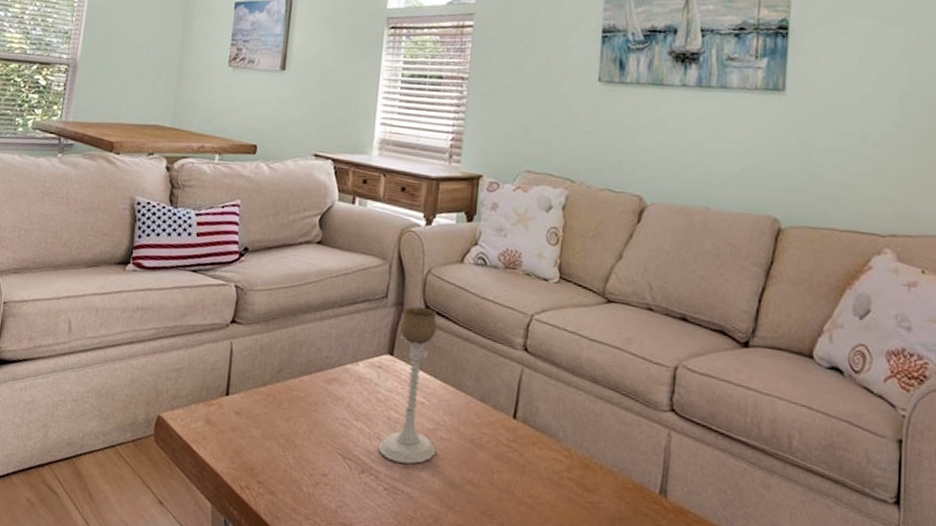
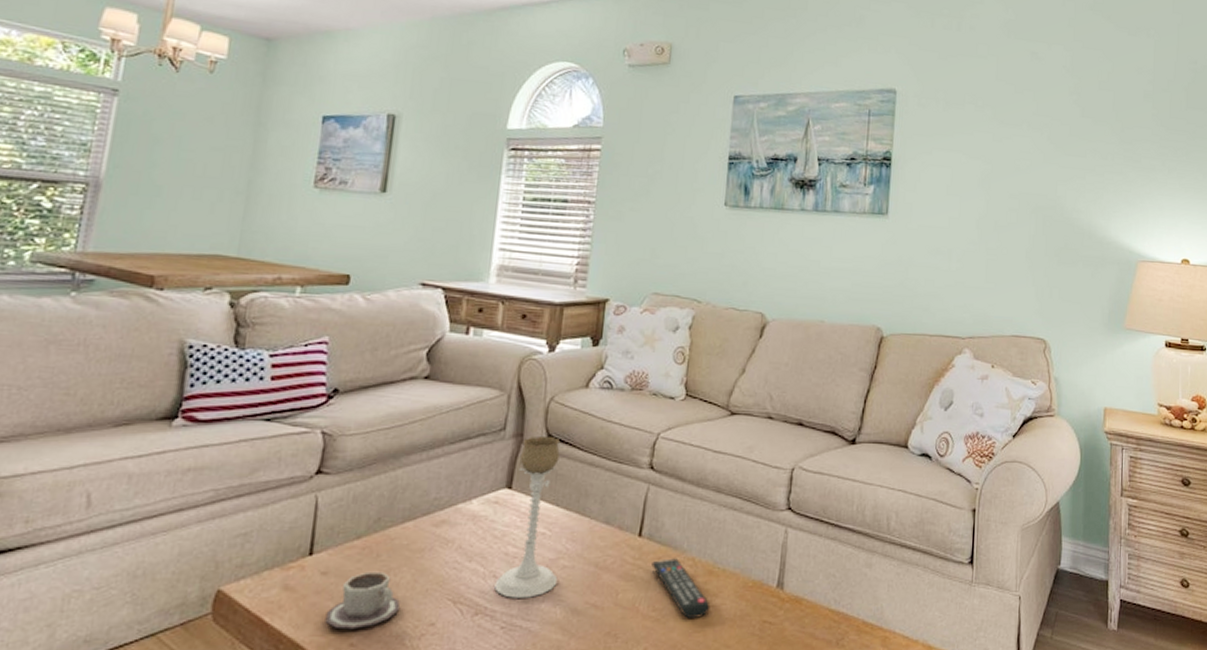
cup: none [238,417,299,469] -> present [324,571,401,630]
remote control: none [526,445,588,513] -> present [651,558,711,619]

